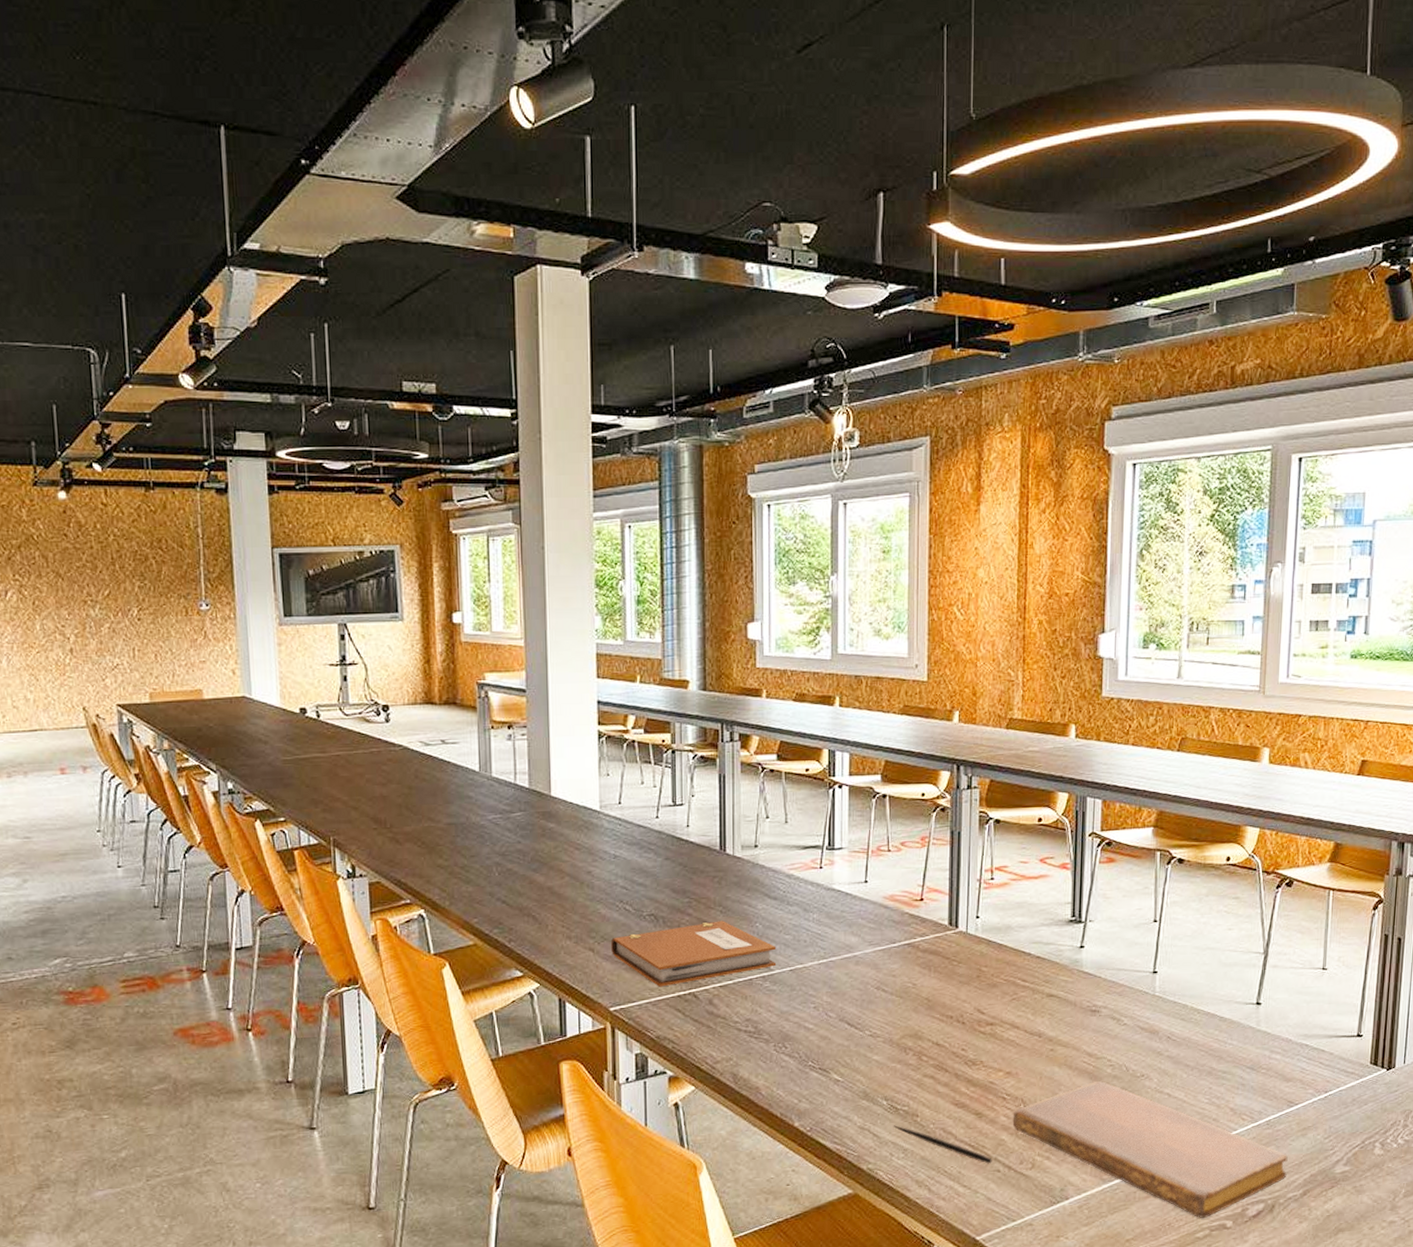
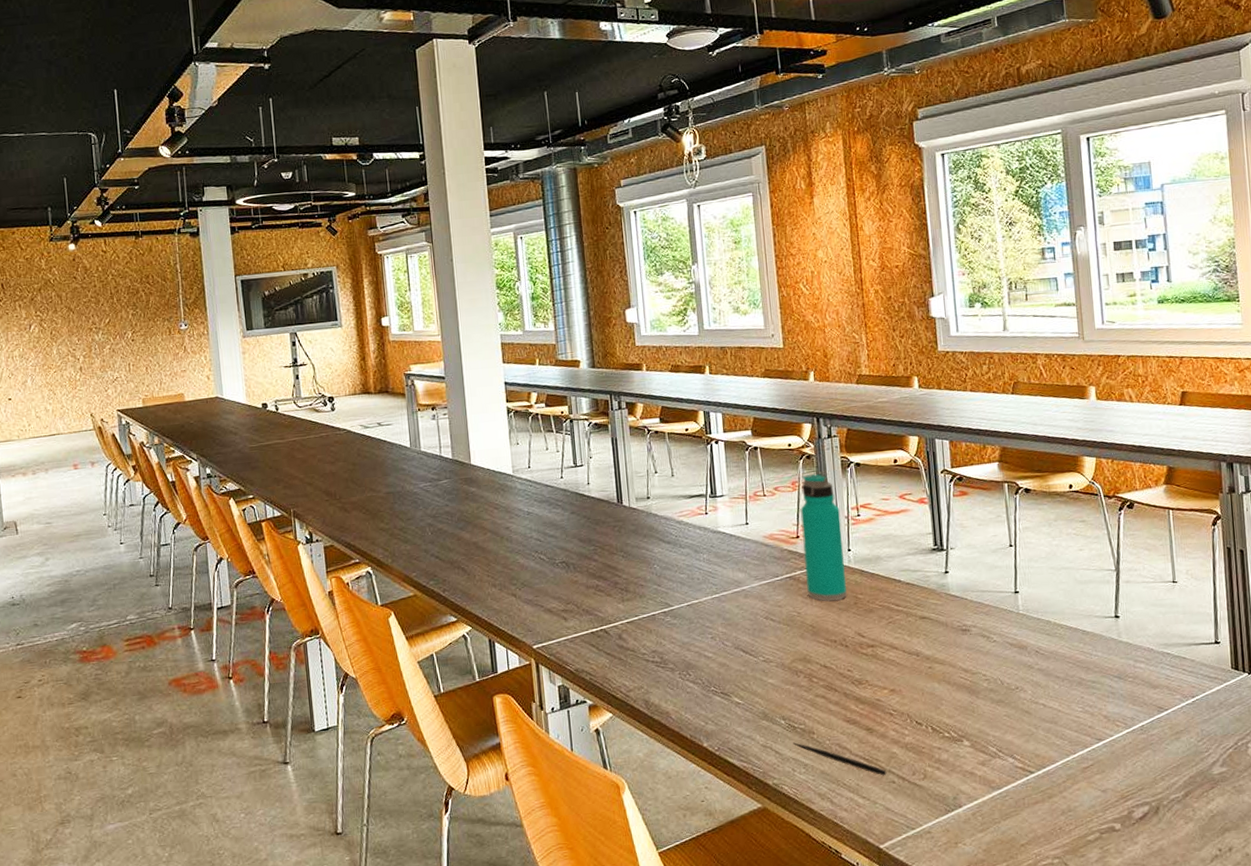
notebook: present [611,920,777,987] -> none [530,564,675,626]
water bottle: none [925,828,972,972] -> present [800,473,847,601]
notebook: present [1012,1081,1288,1218] -> none [901,695,1167,822]

